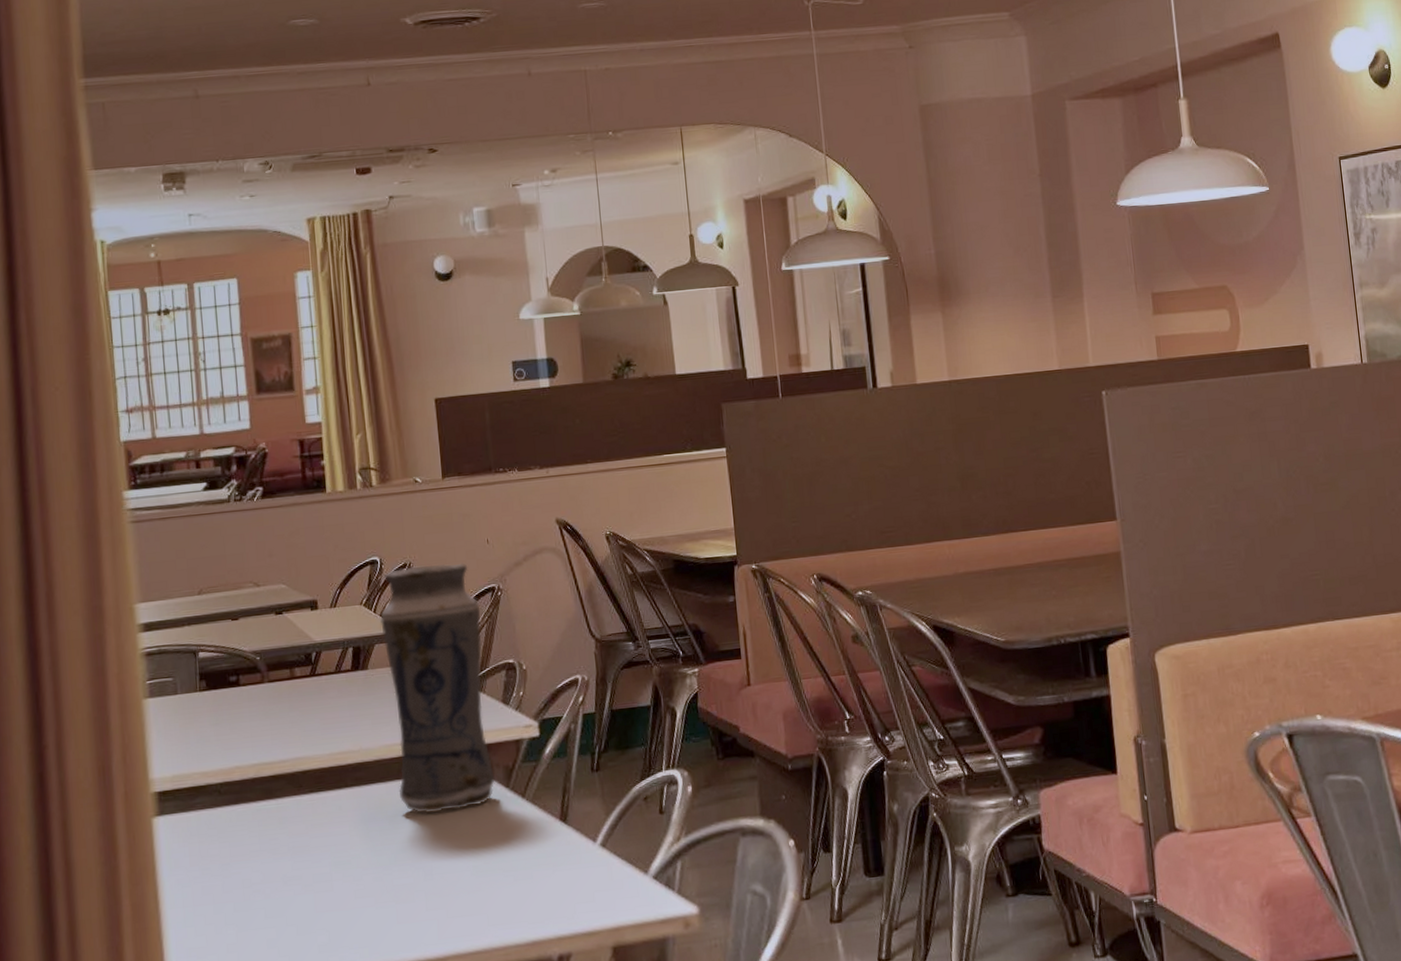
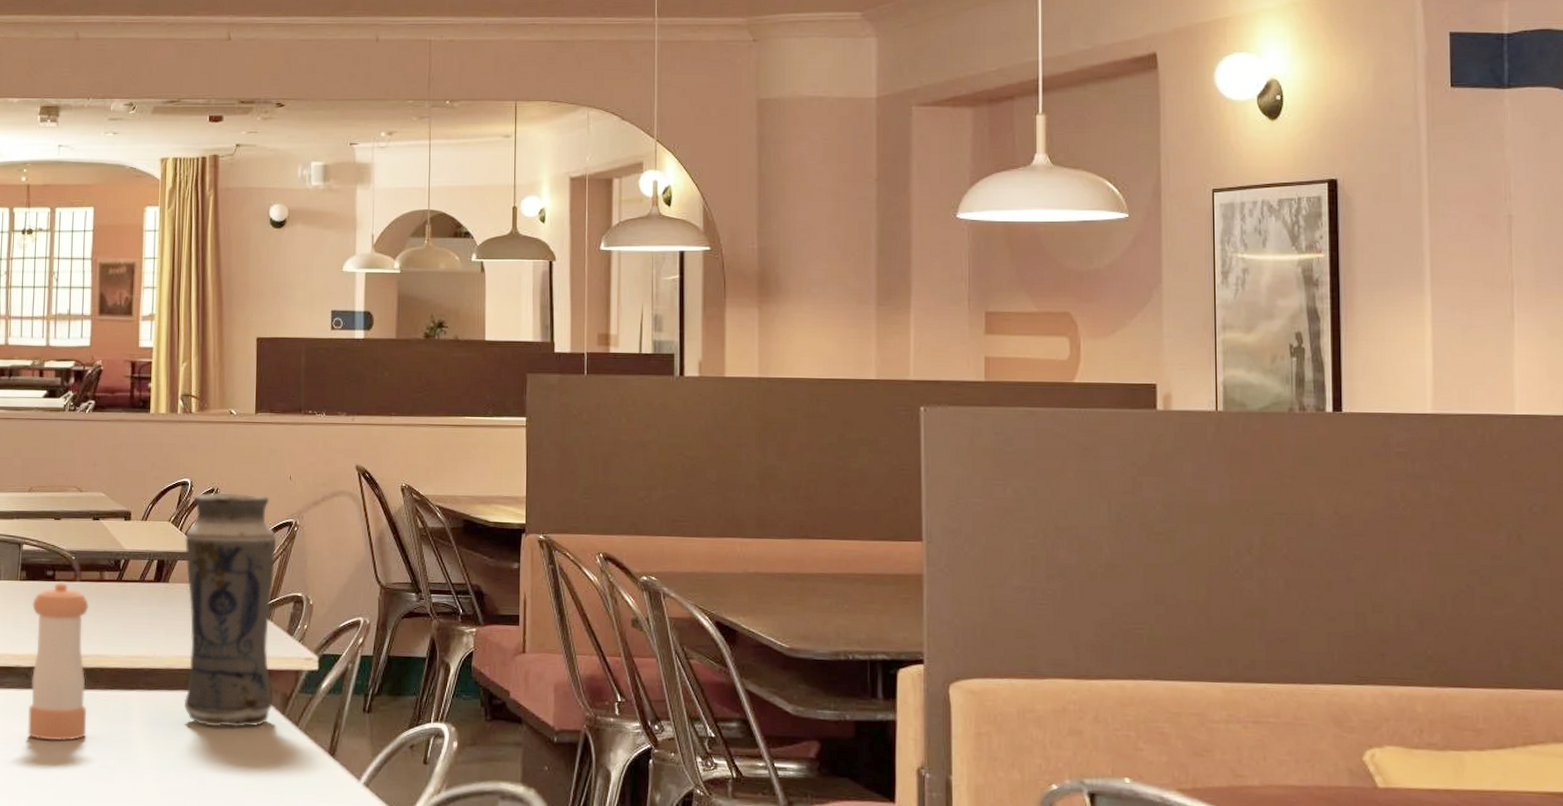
pepper shaker: none [217,686,295,859] -> present [28,582,88,741]

